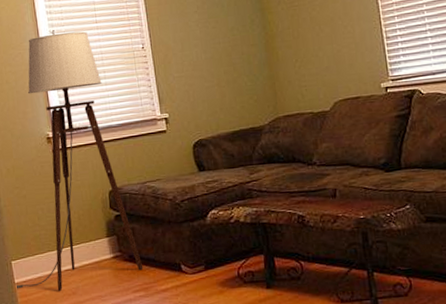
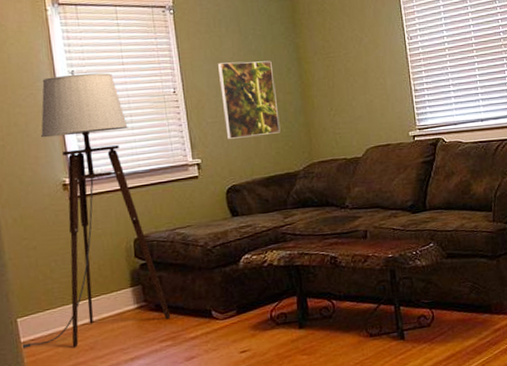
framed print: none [182,12,245,93] -> present [217,60,281,139]

